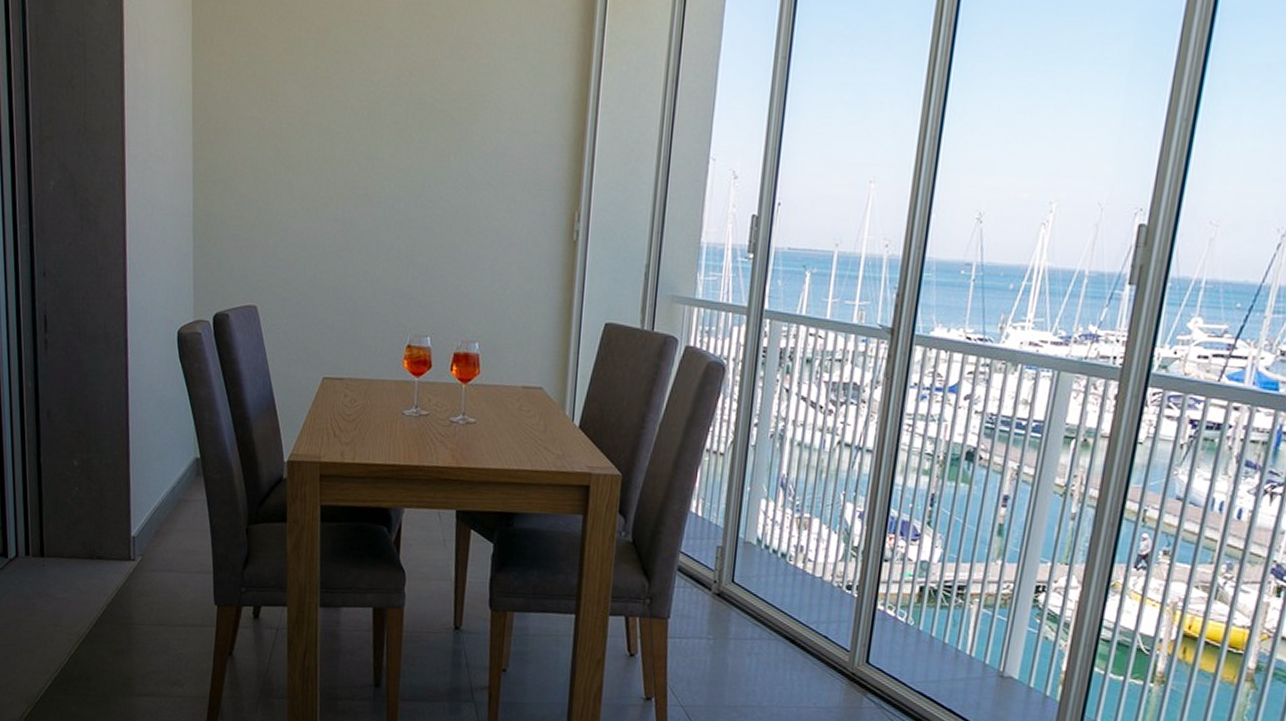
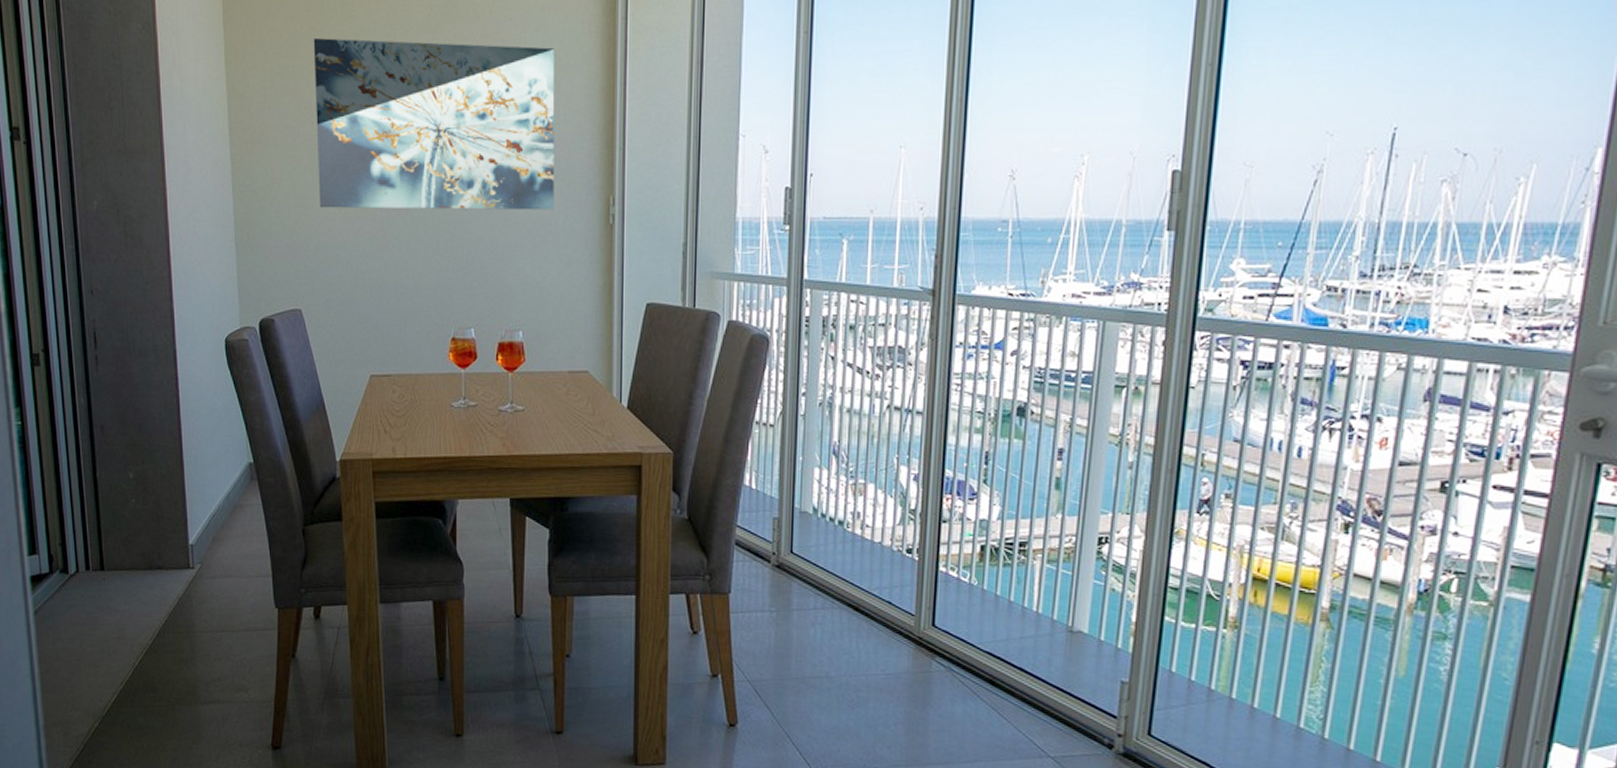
wall art: none [281,28,528,222] -> present [313,37,555,210]

